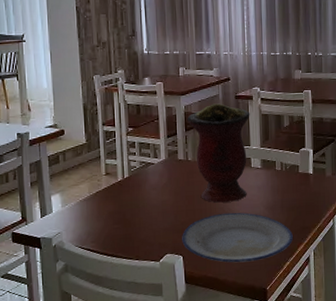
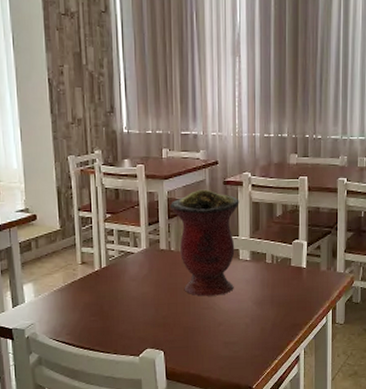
plate: present [182,212,293,263] -> none [163,307,282,360]

